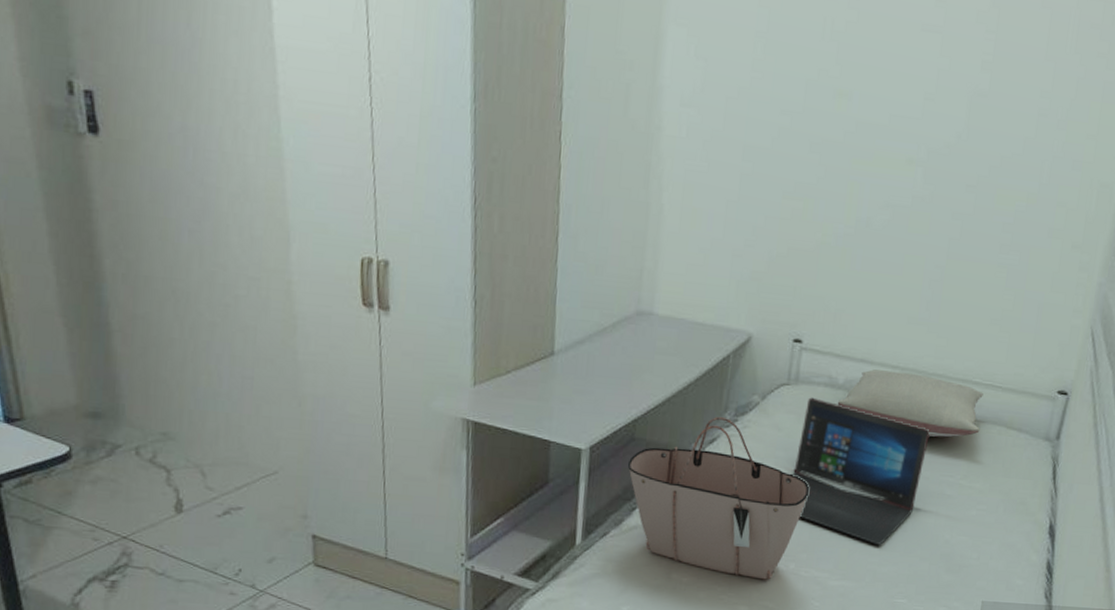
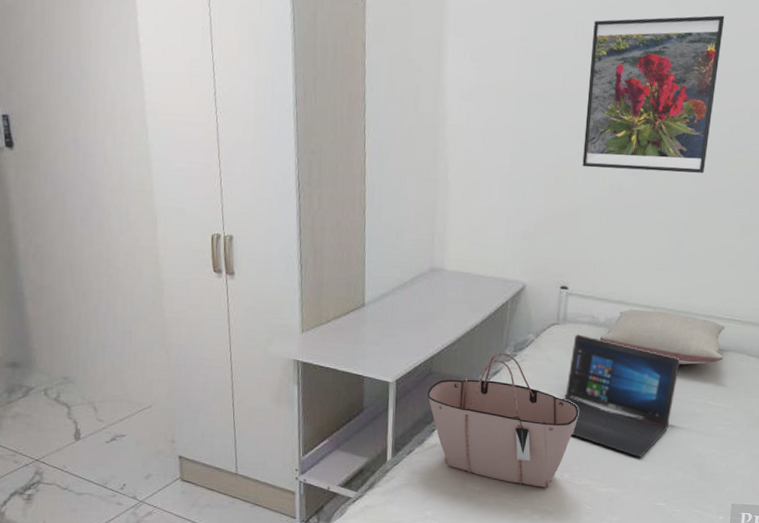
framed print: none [825,18,999,211] -> present [582,15,725,173]

